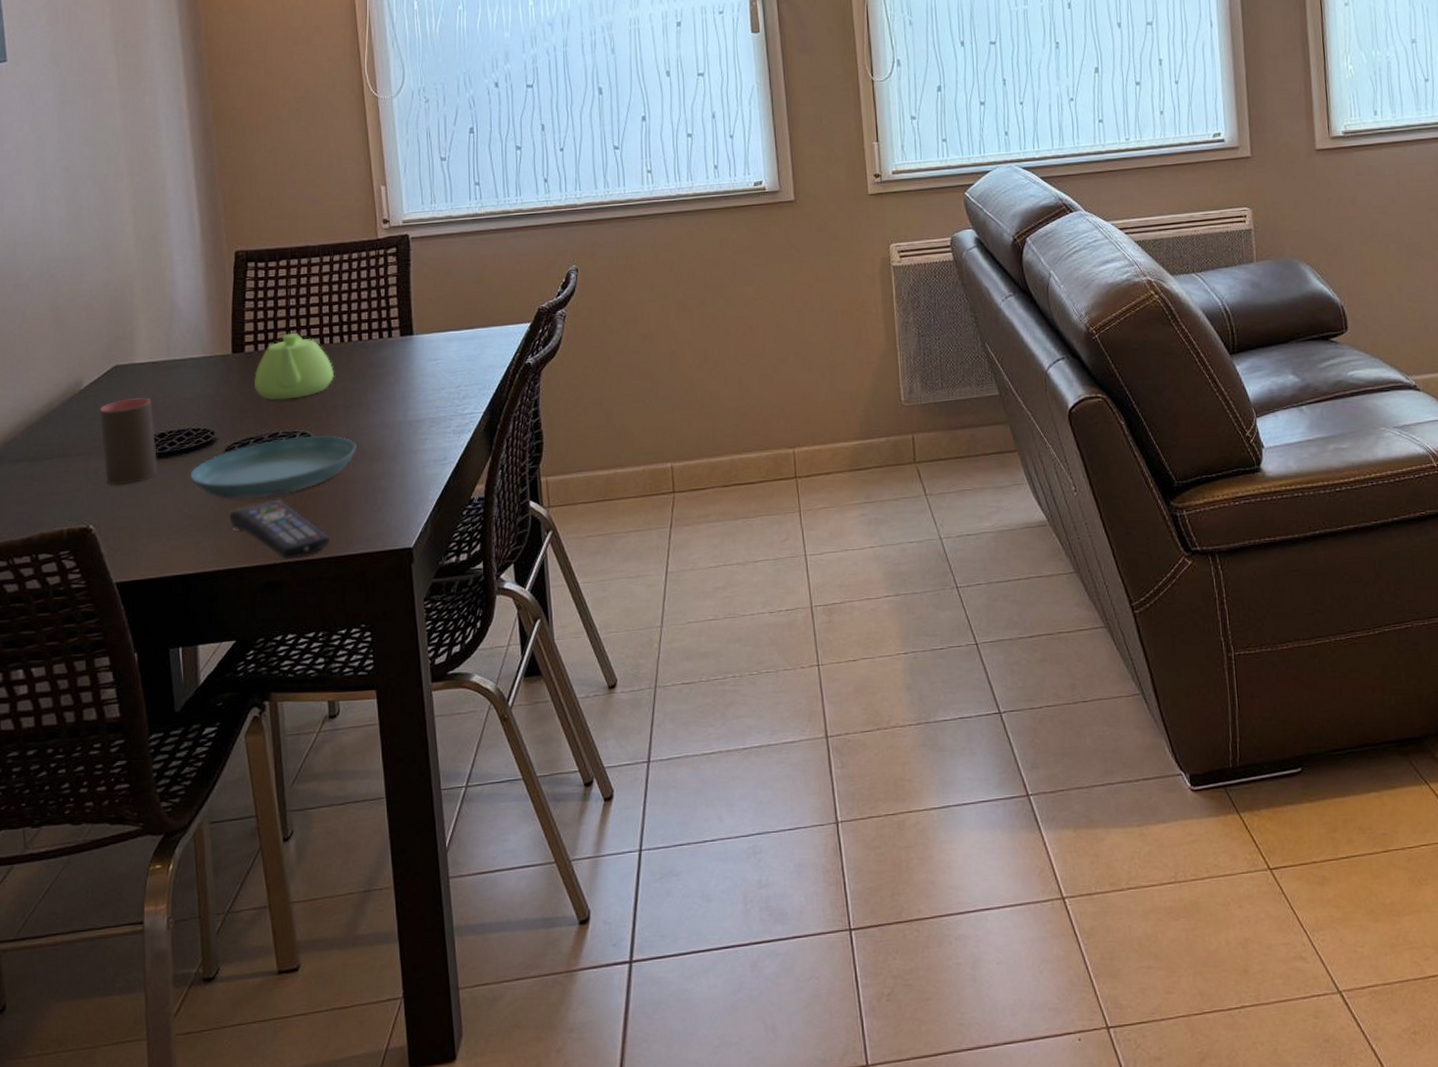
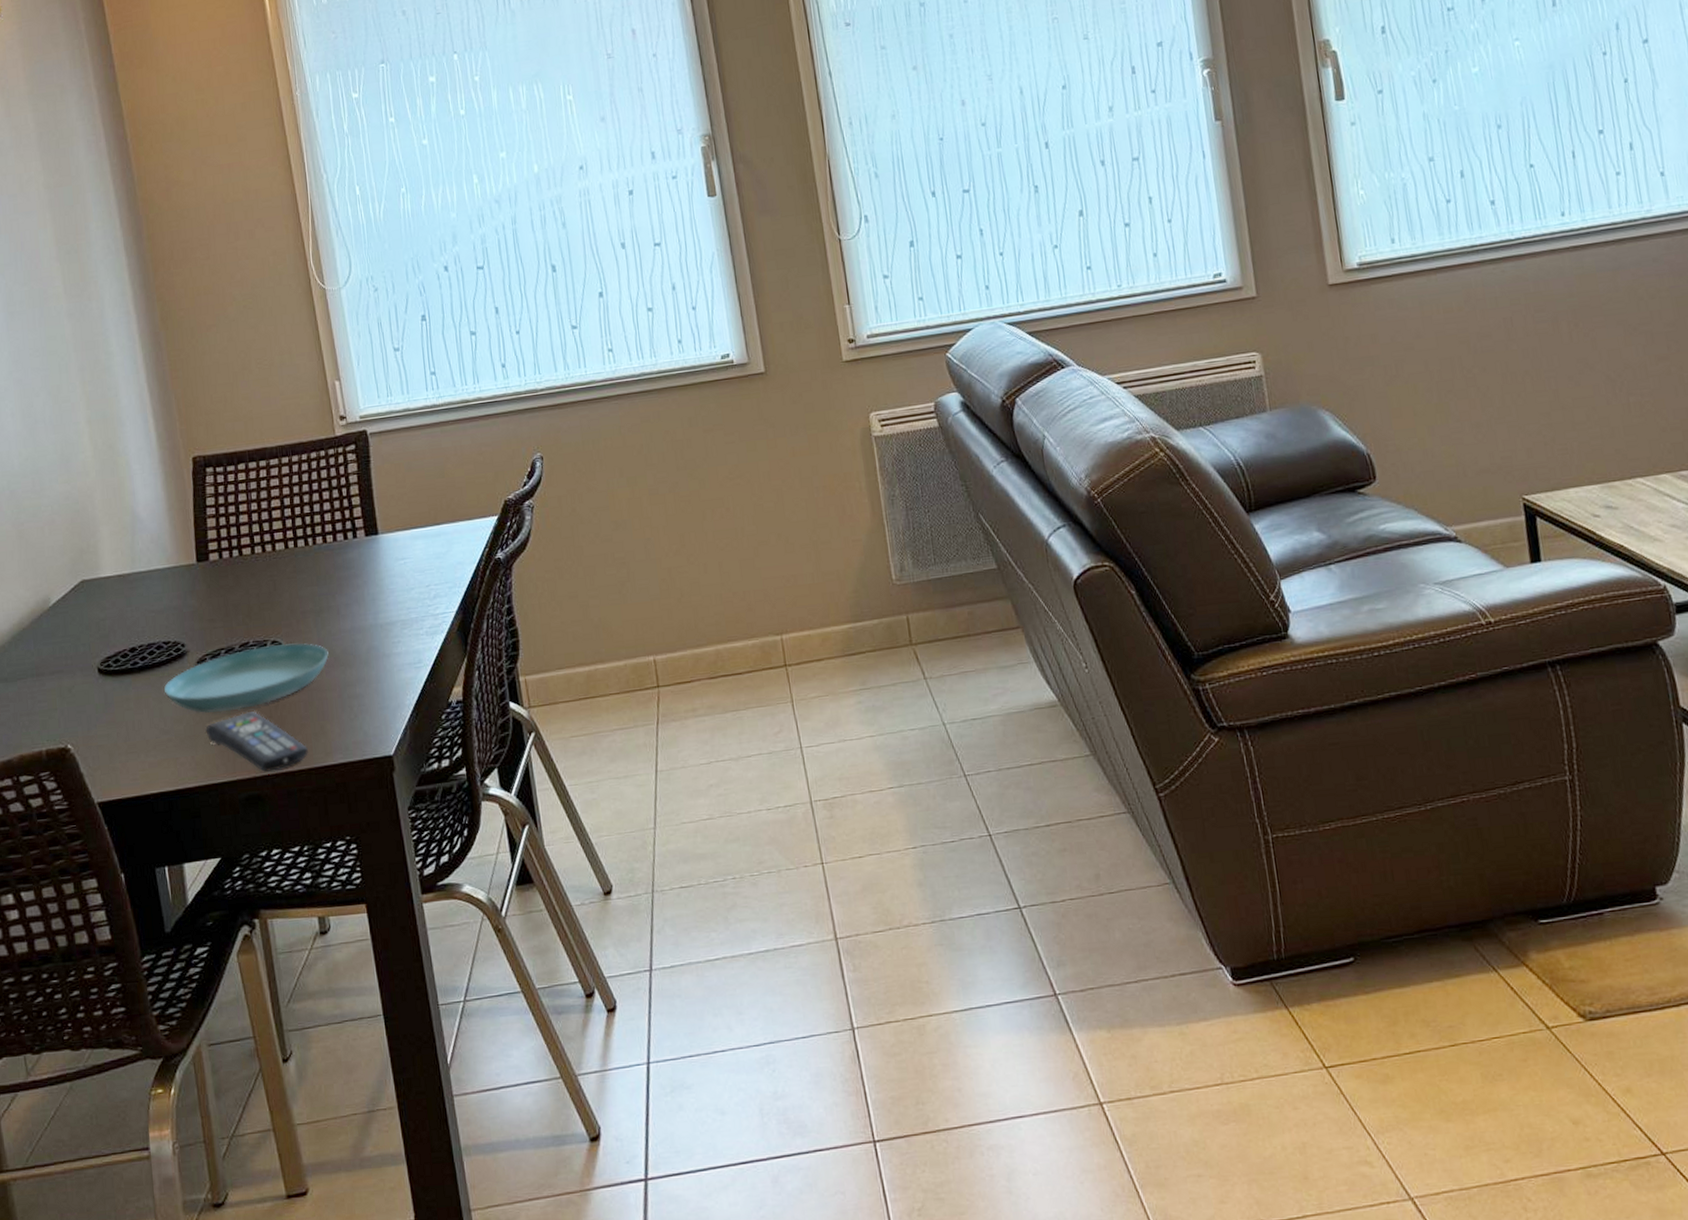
cup: present [99,398,158,486] -> none [69,612,132,704]
teapot: present [254,333,335,400] -> none [221,538,302,609]

